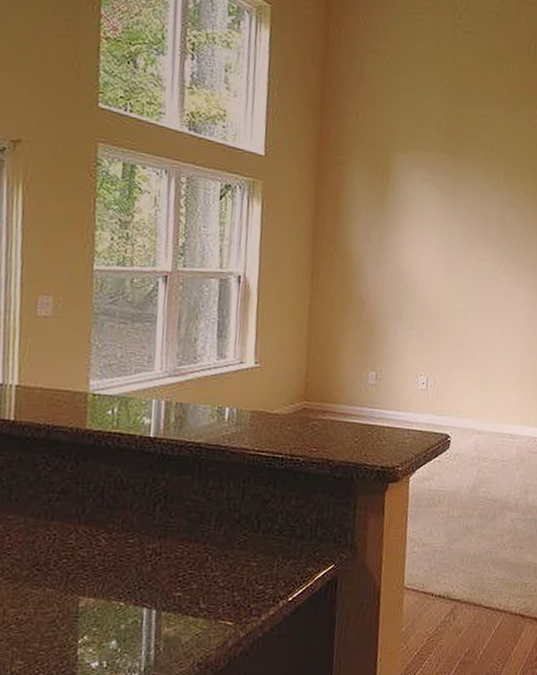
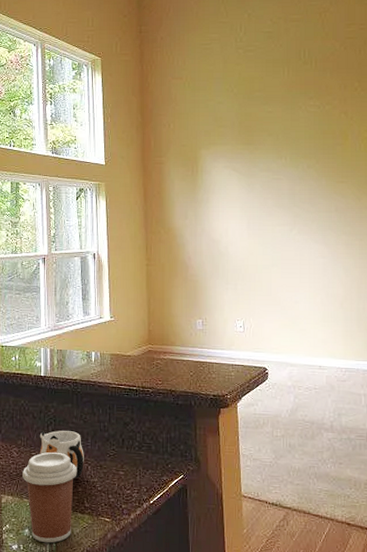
coffee cup: none [112,538,193,657] -> present [22,452,77,543]
mug: none [139,509,204,572] -> present [39,430,84,478]

